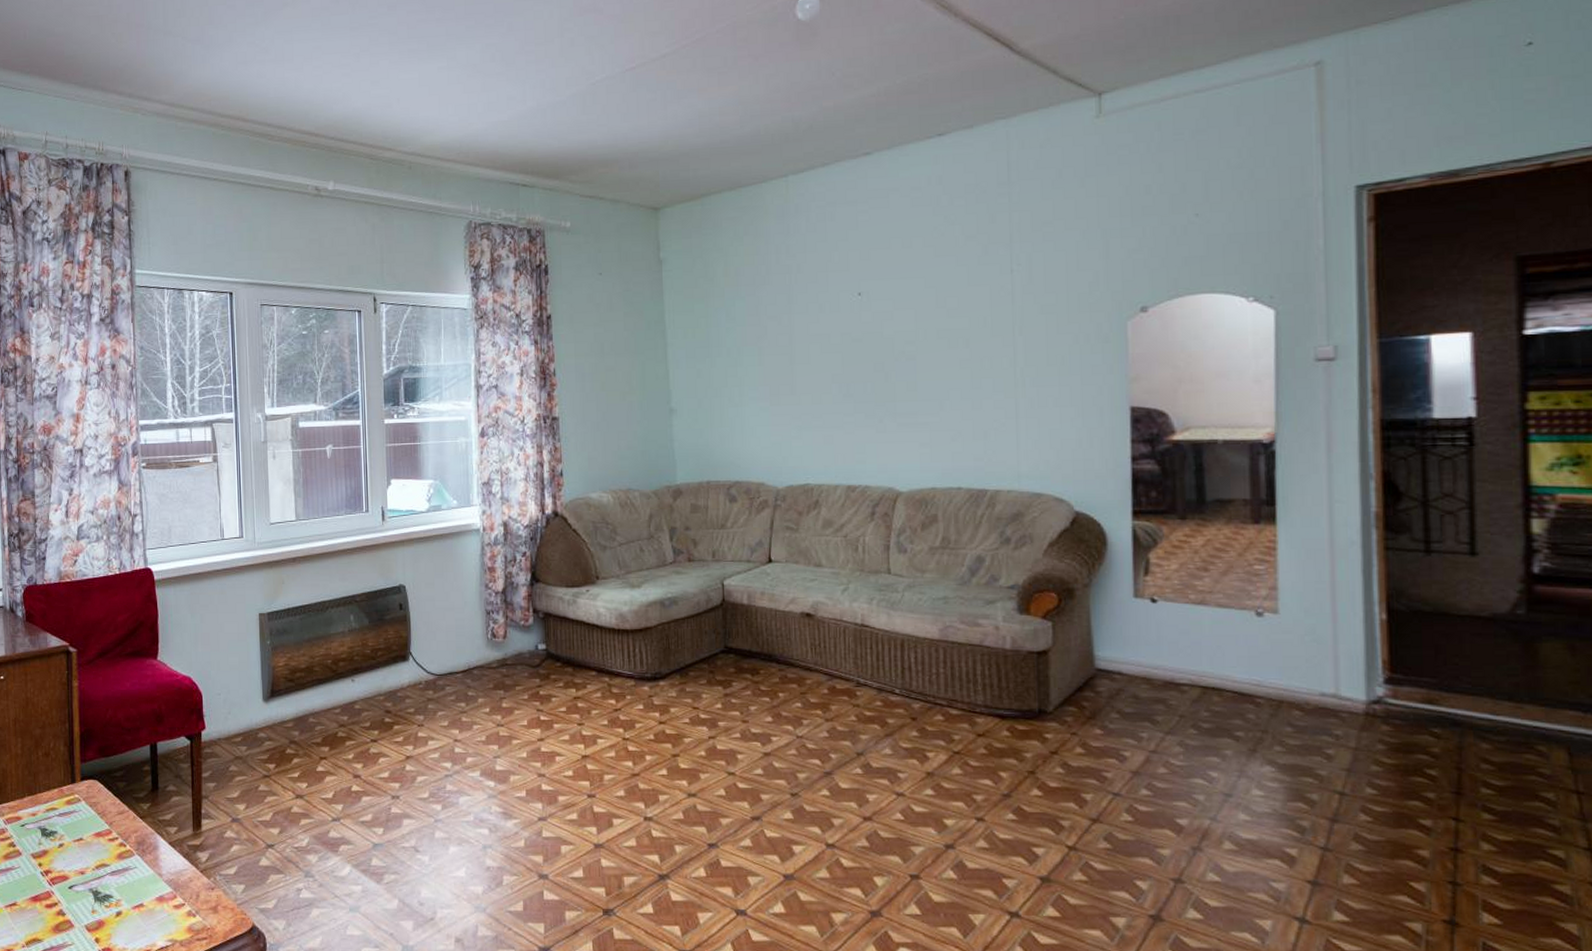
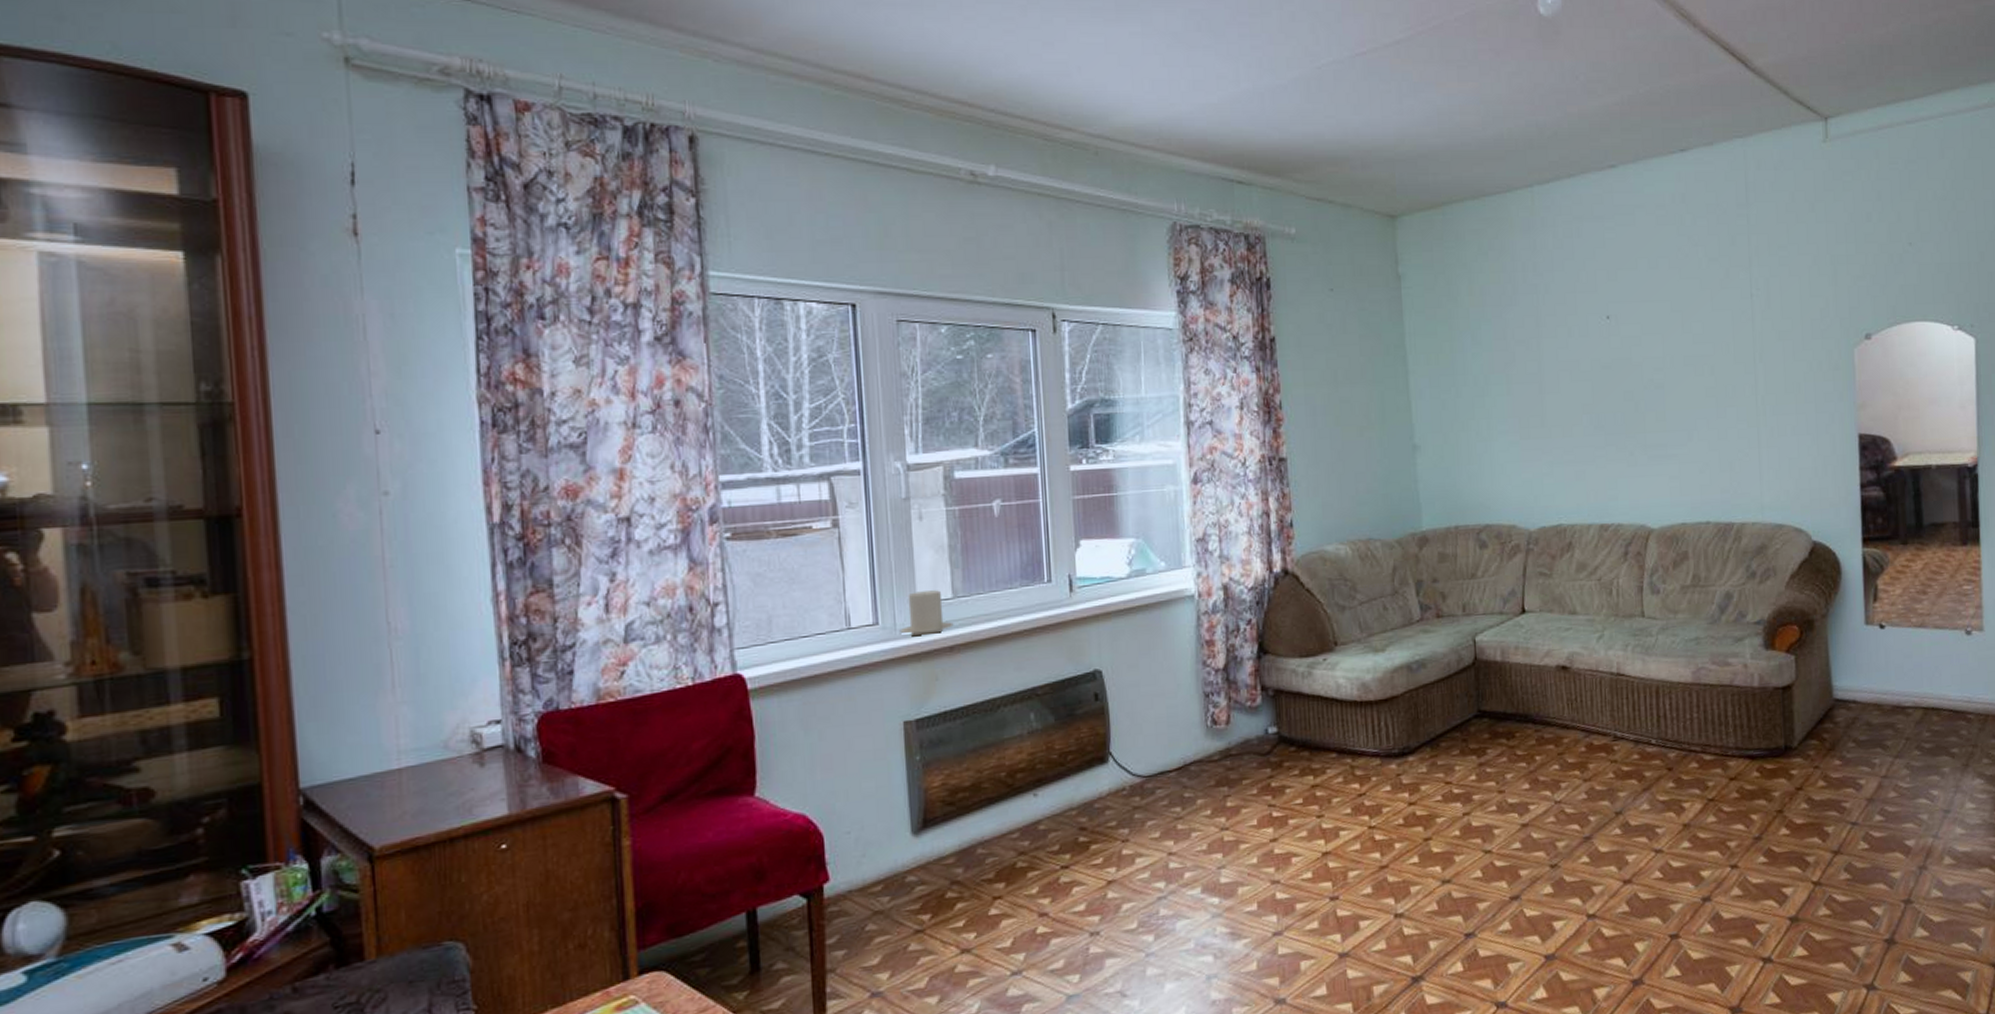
candle: none [258,514,296,549] -> present [900,590,954,637]

